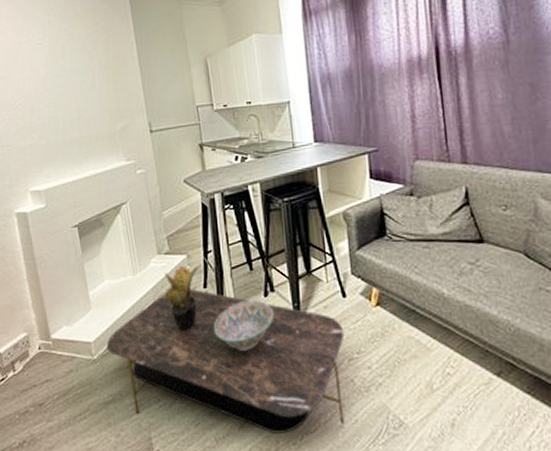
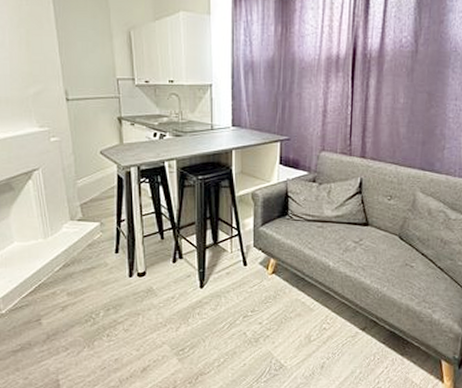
coffee table: present [106,289,345,434] -> none [15,253,242,375]
potted plant: present [163,263,203,333] -> none [74,230,115,292]
decorative bowl: present [213,300,274,350] -> none [123,265,181,308]

